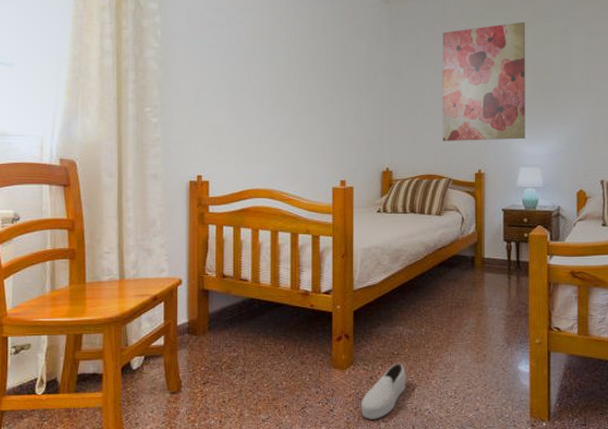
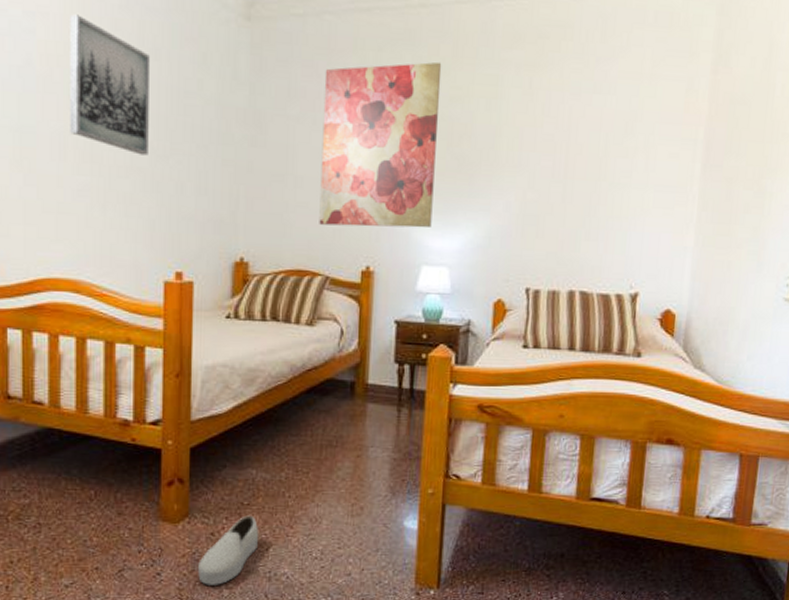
wall art: none [267,9,320,100] -> present [70,14,150,156]

